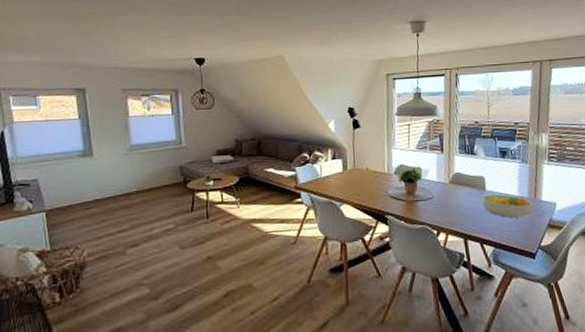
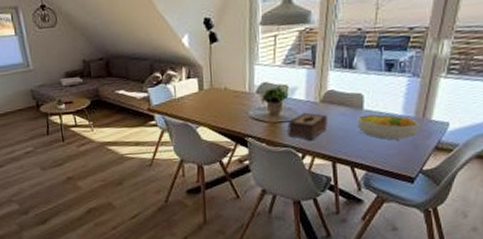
tissue box: none [423,192,457,218] -> present [287,112,327,141]

